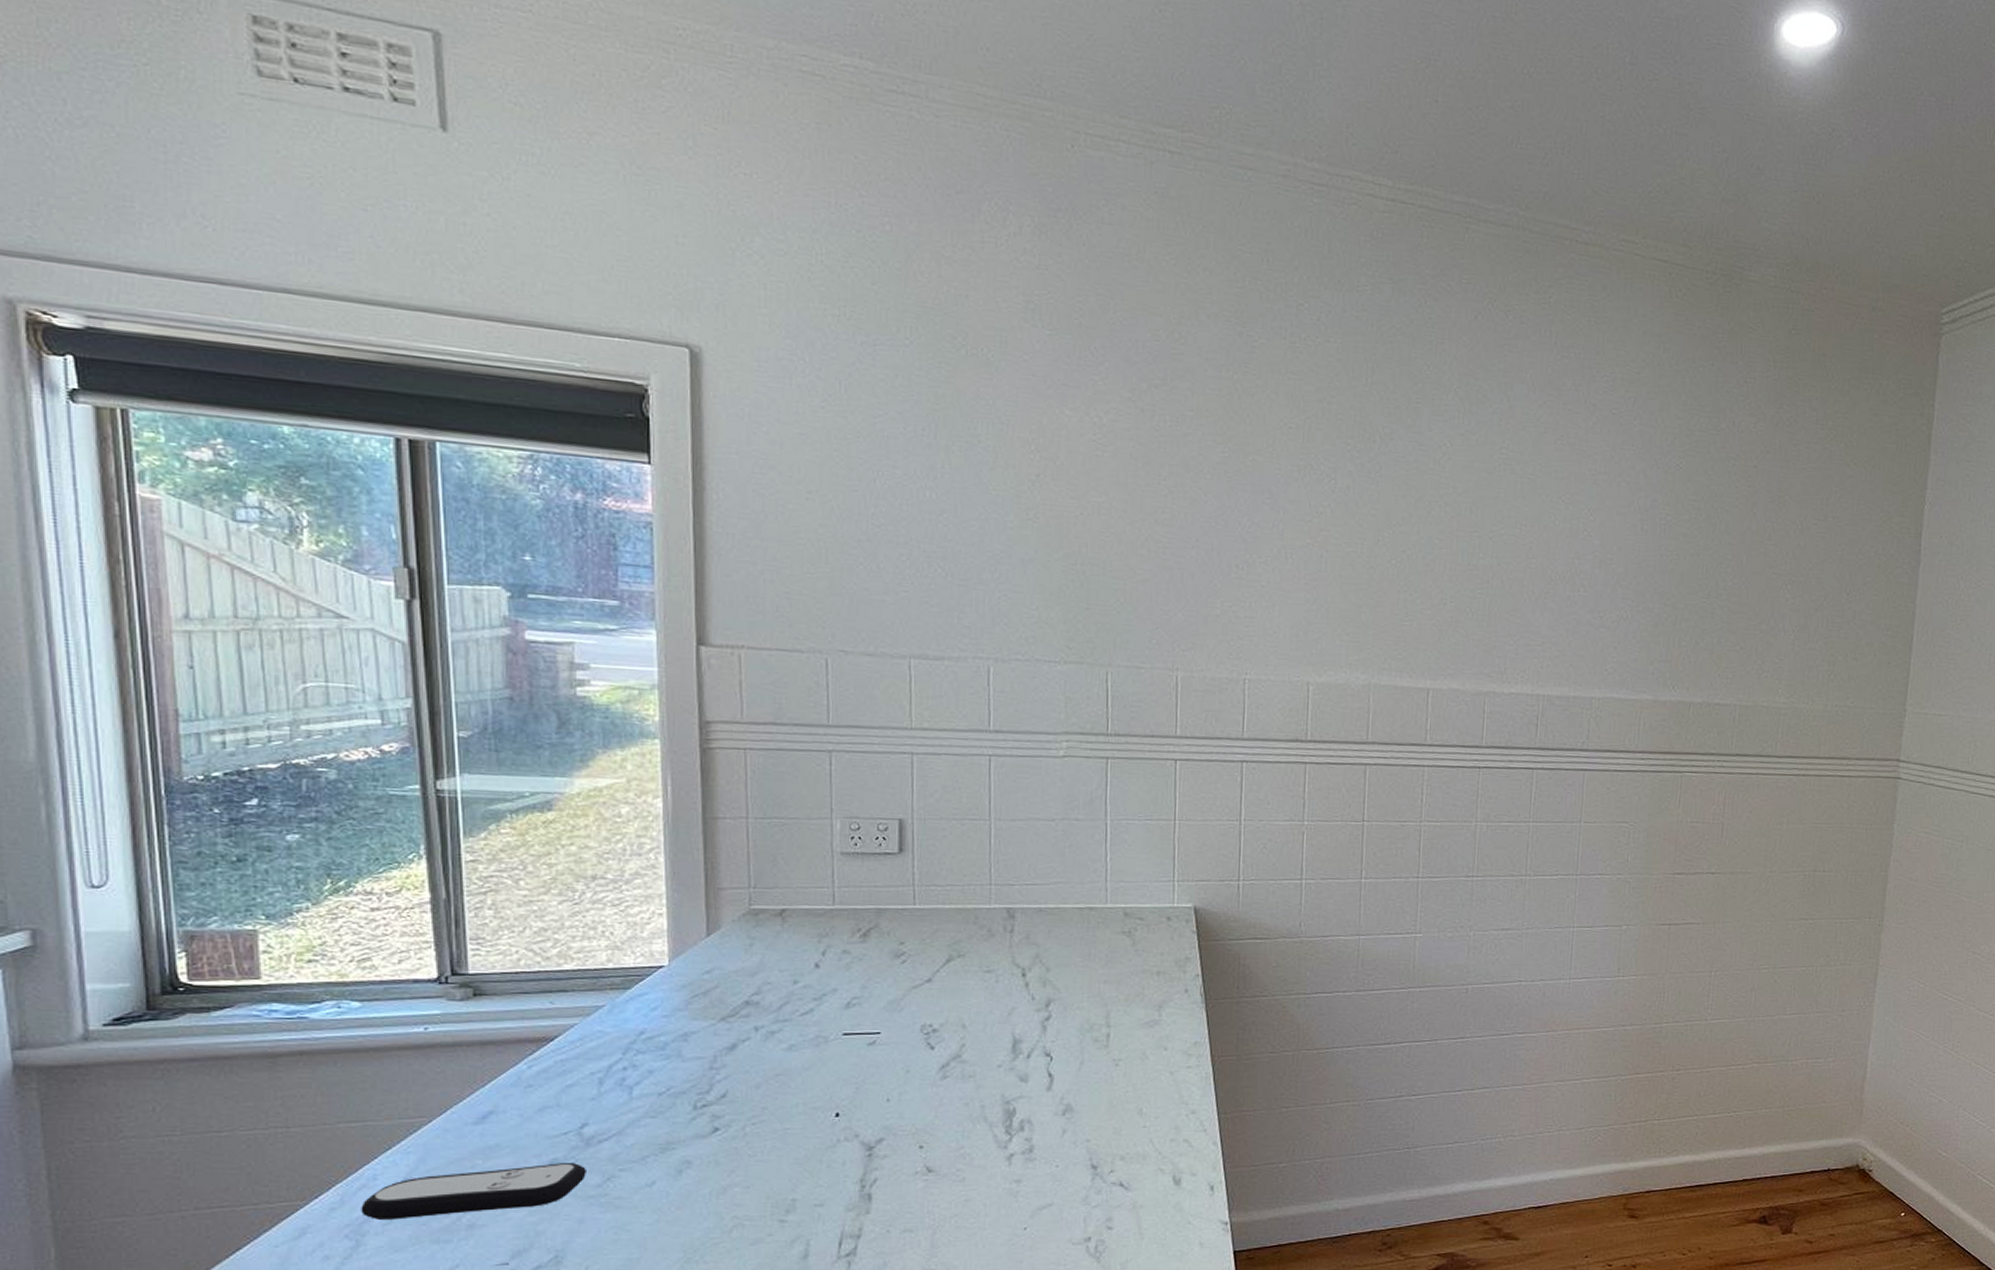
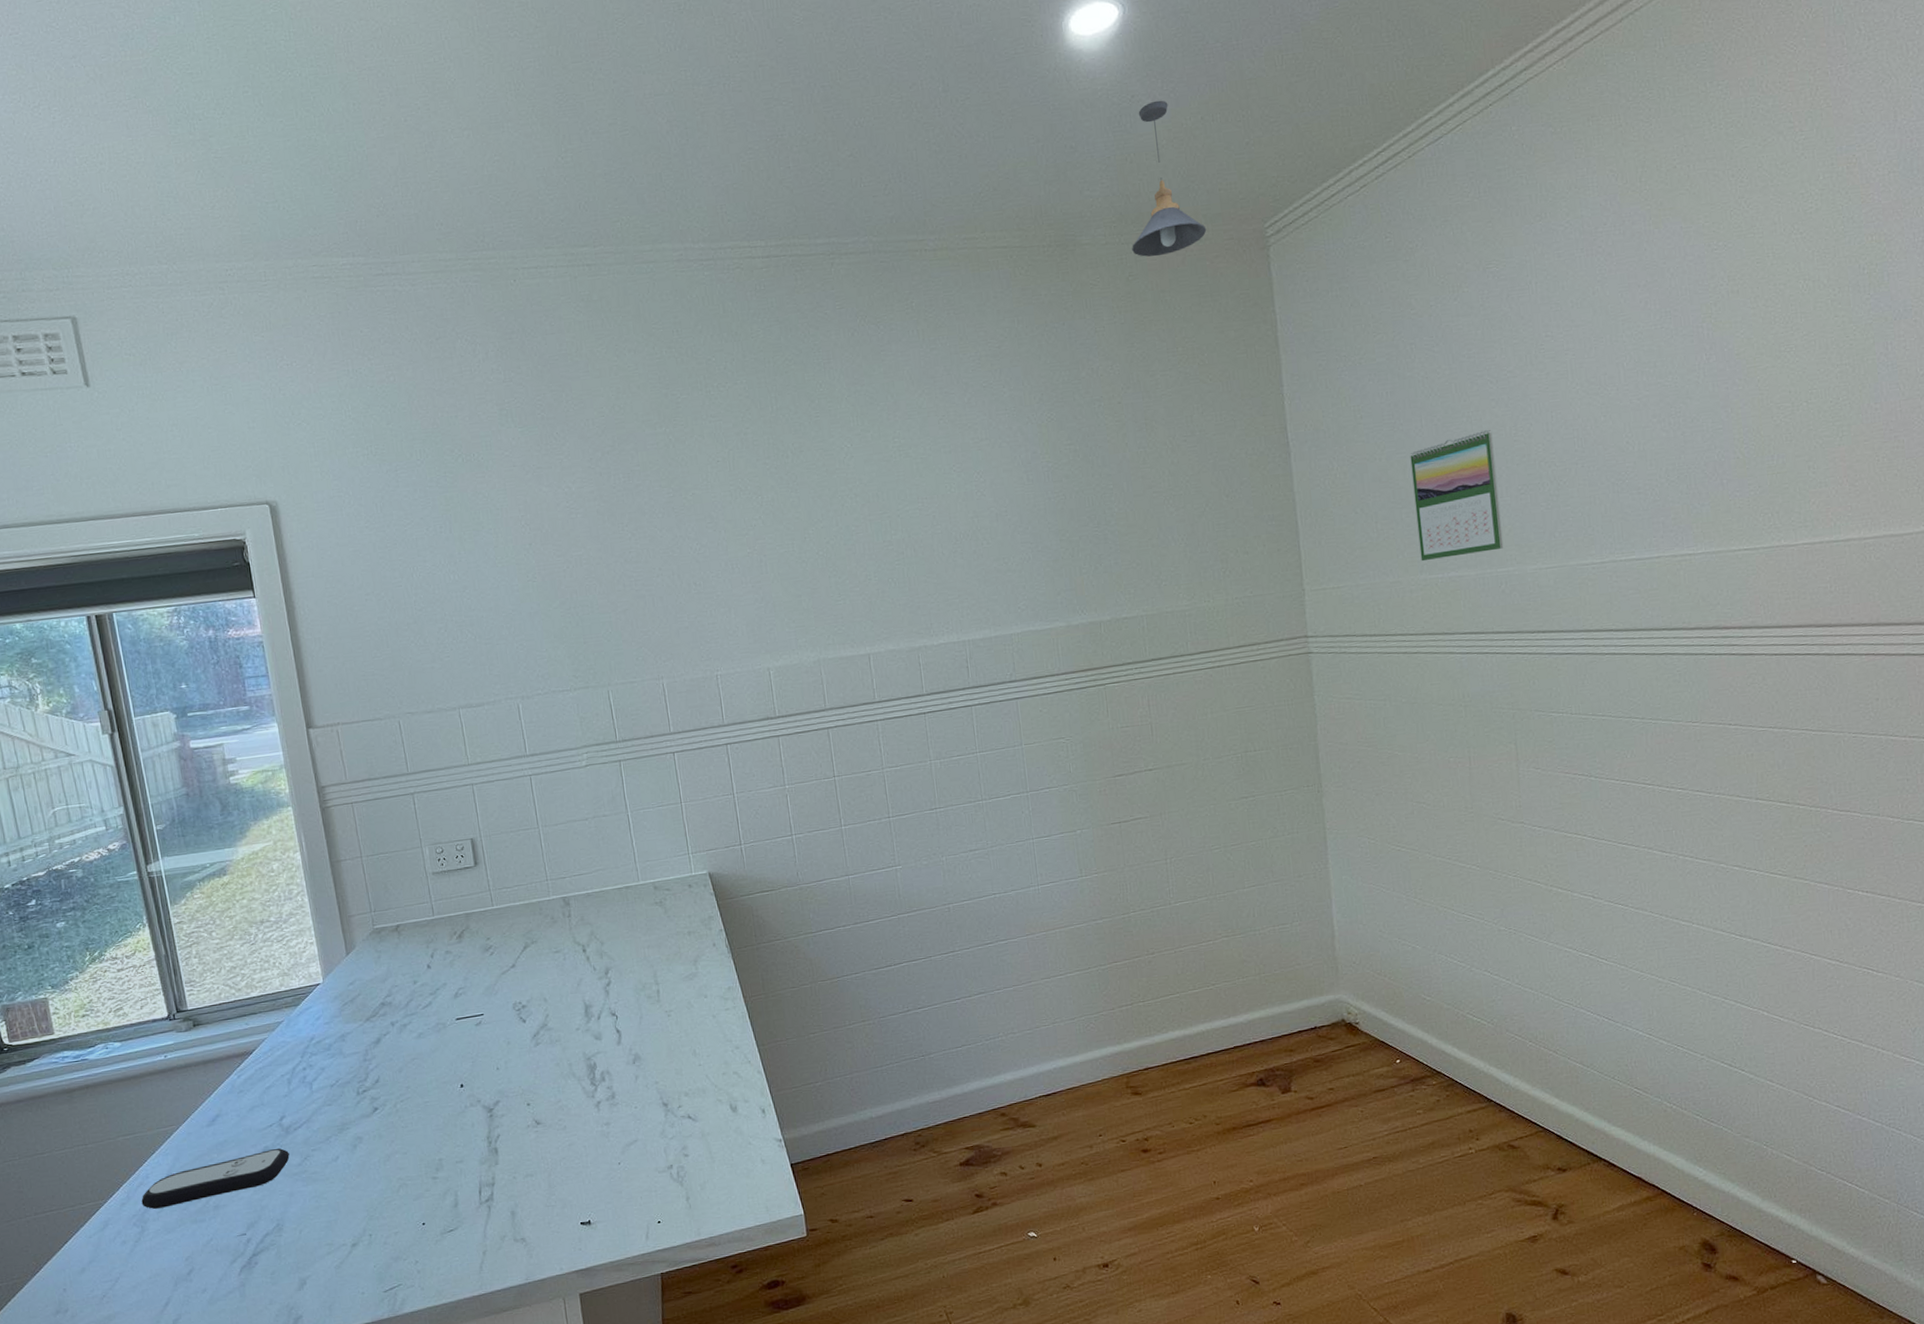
pendant light: none [1801,141,1882,316] -> present [1132,100,1207,257]

